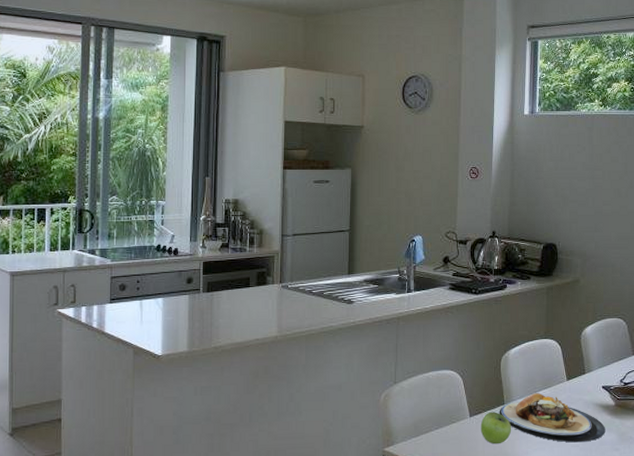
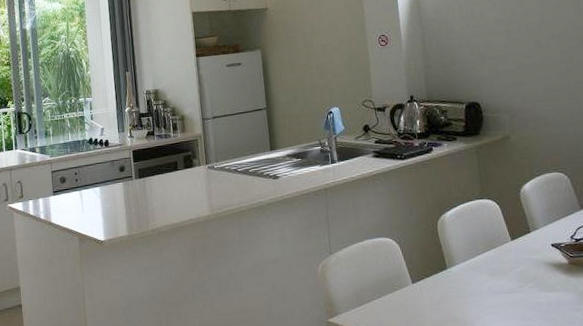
fruit: present [480,411,512,445] -> none [424,277,459,311]
plate: present [499,393,606,443] -> none [442,255,563,305]

